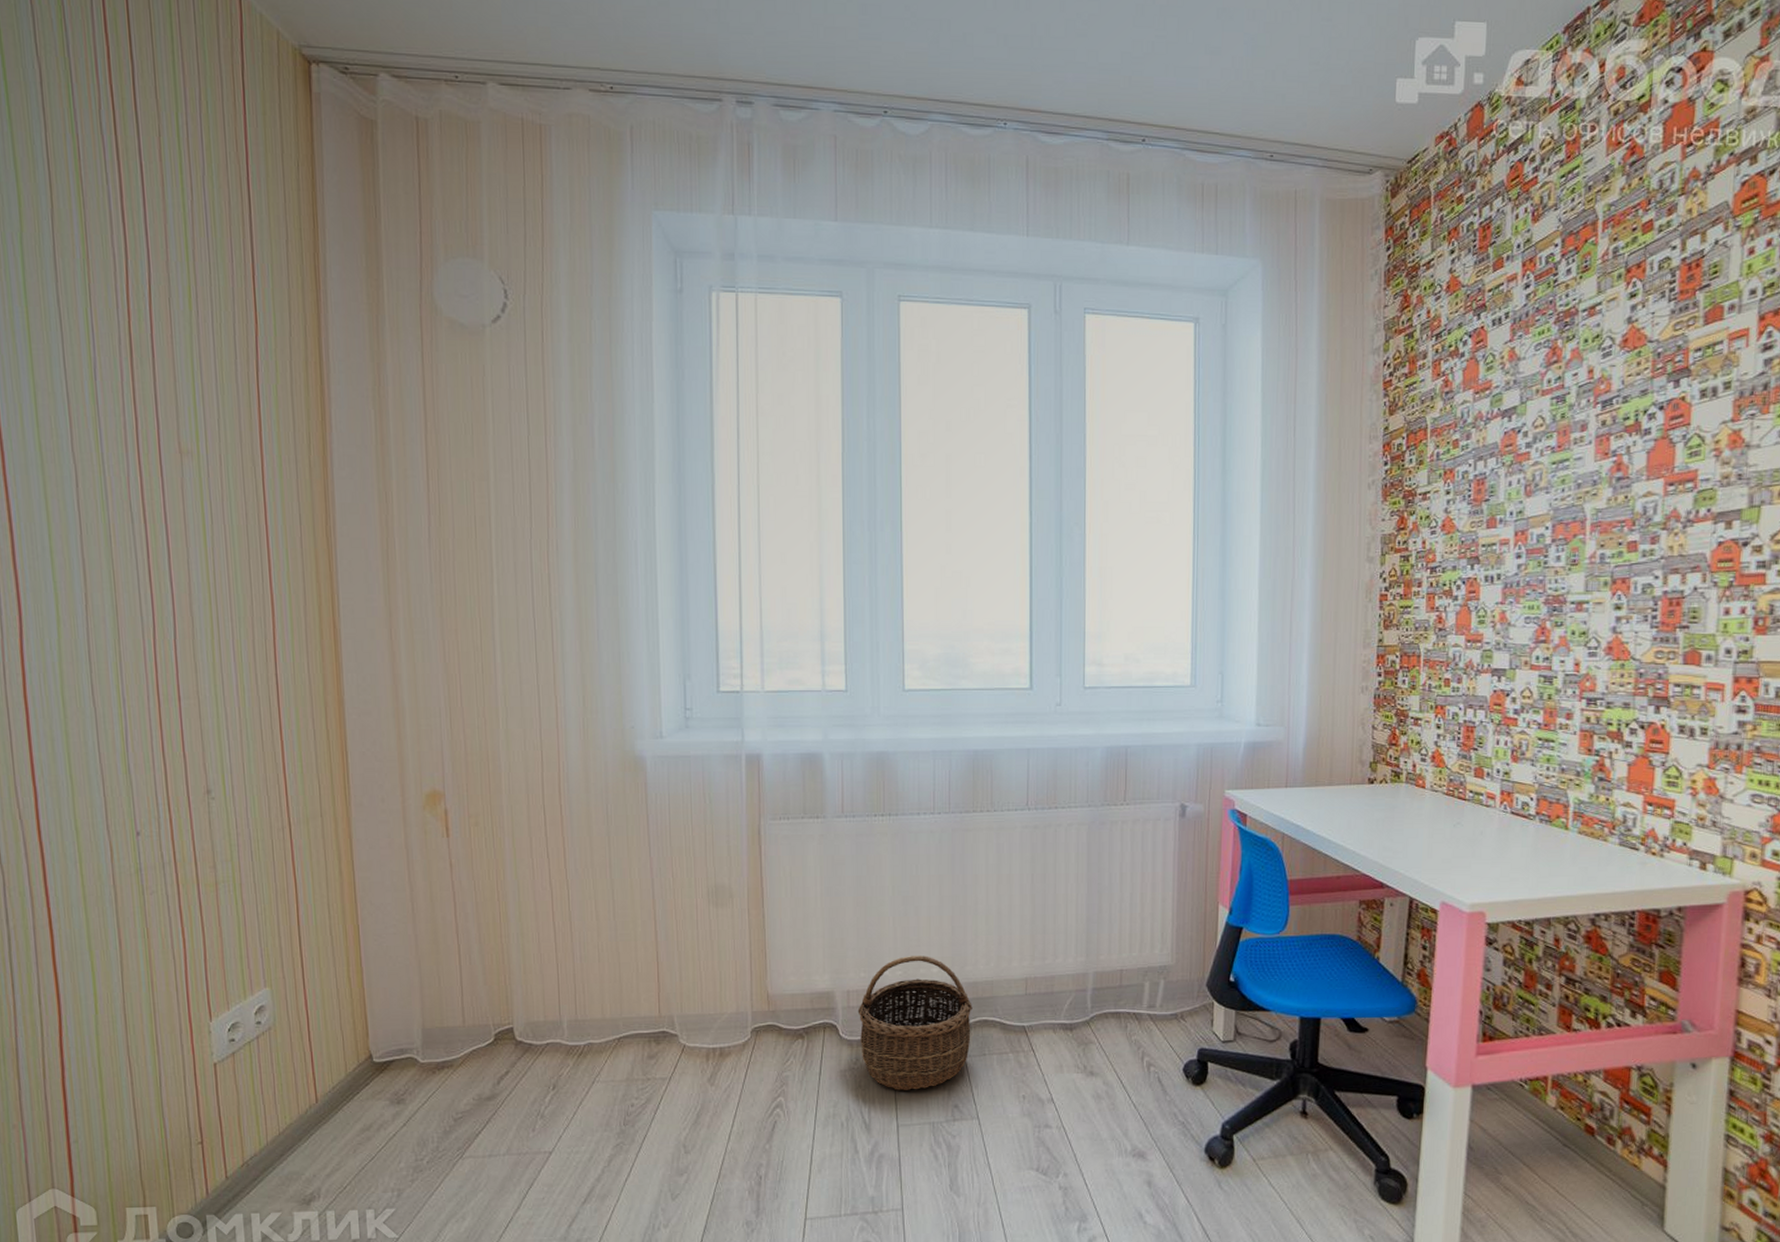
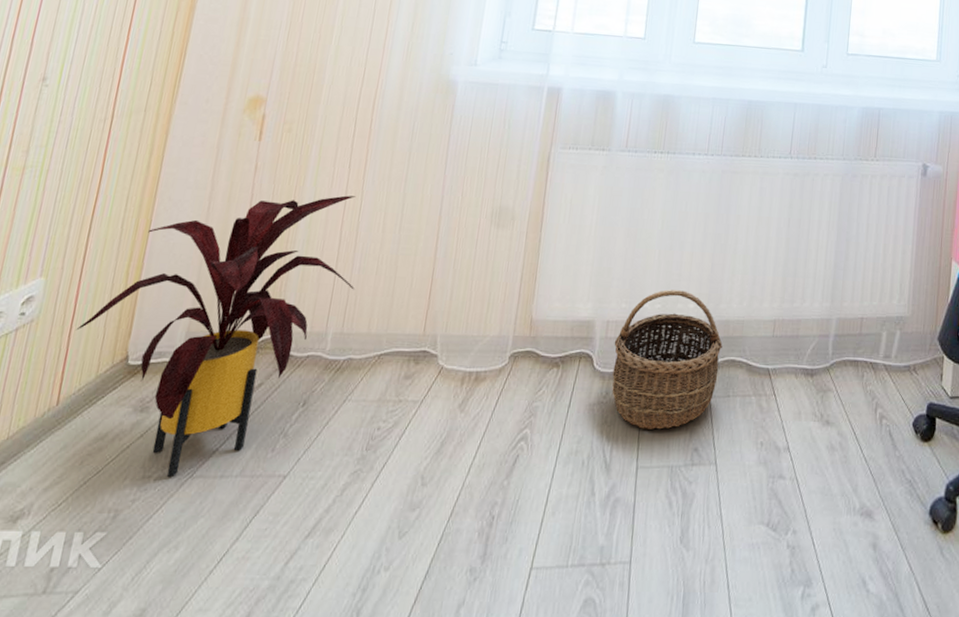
house plant: none [314,886,580,1159] -> present [75,195,355,477]

